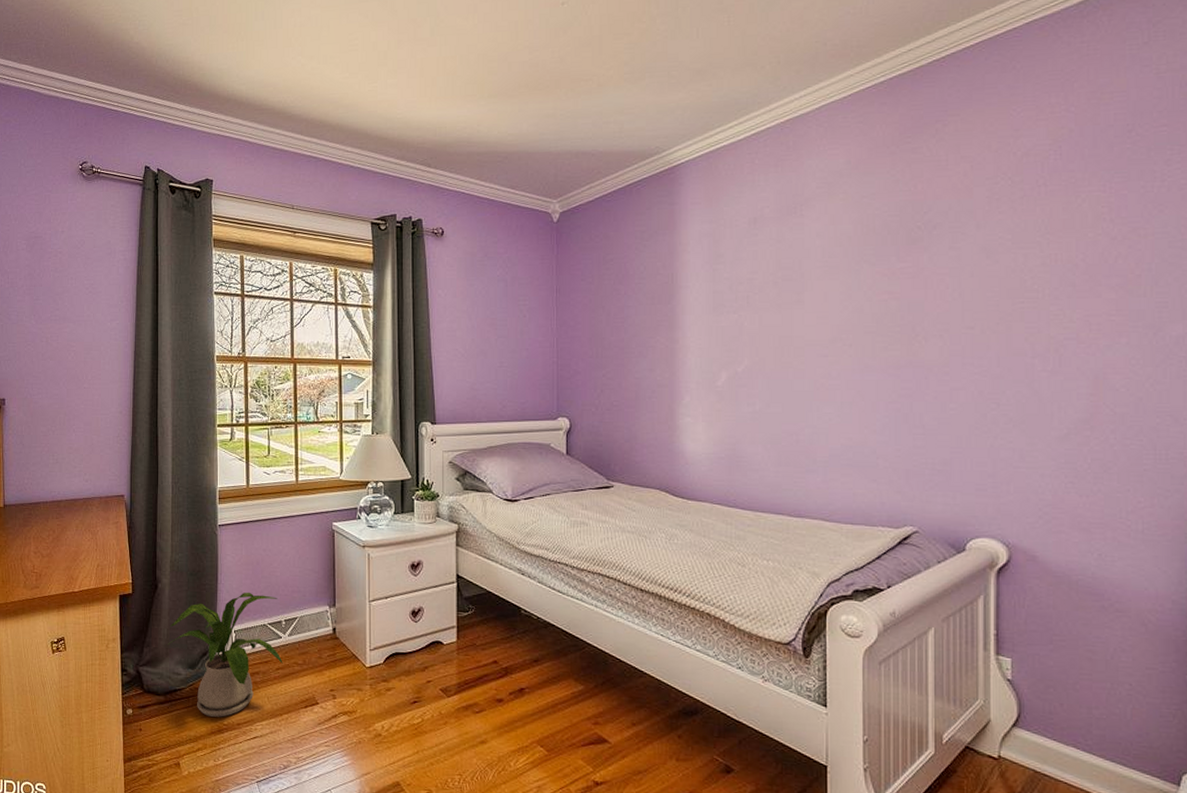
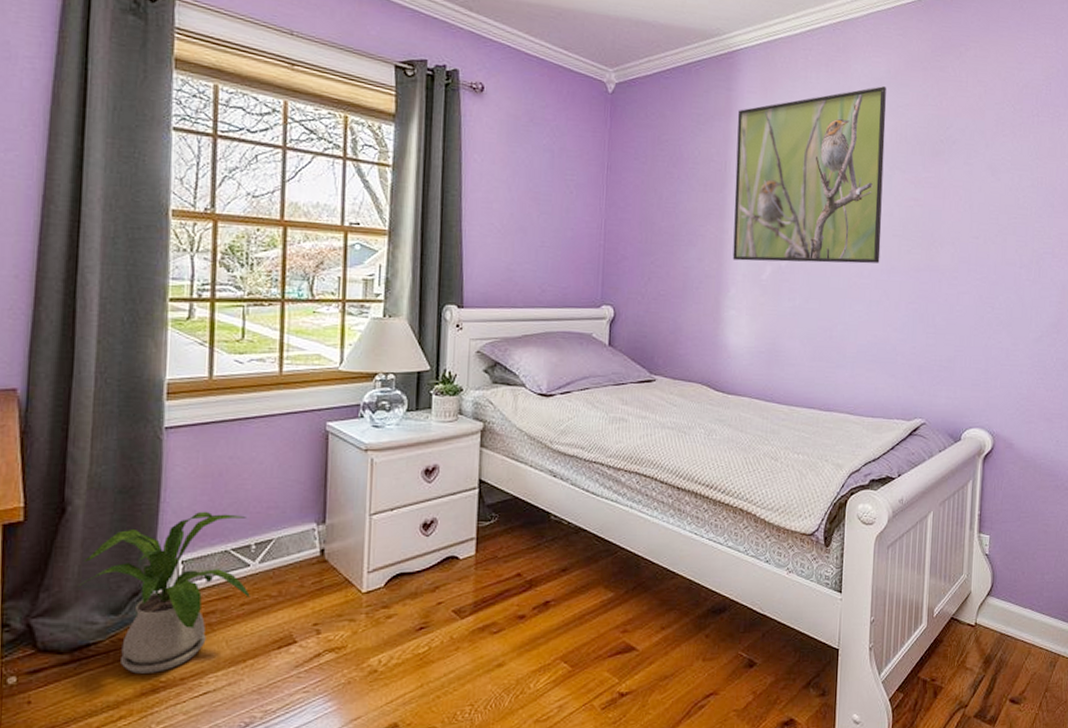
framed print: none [682,178,851,369] -> present [732,86,886,264]

